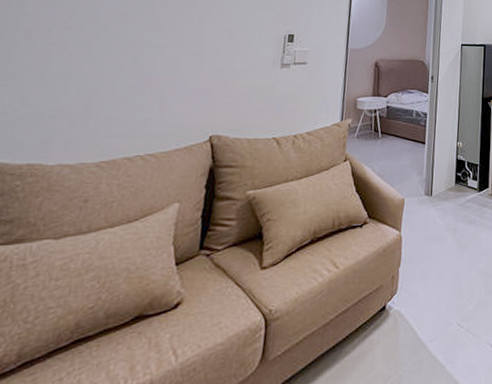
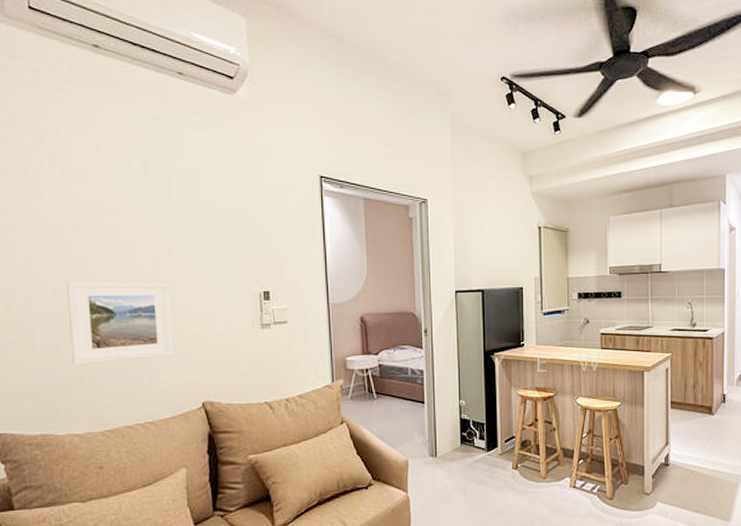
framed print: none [82,13,200,94] -> present [67,280,174,365]

